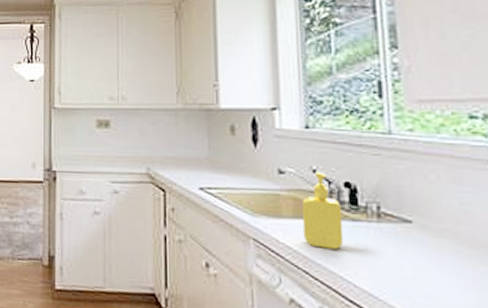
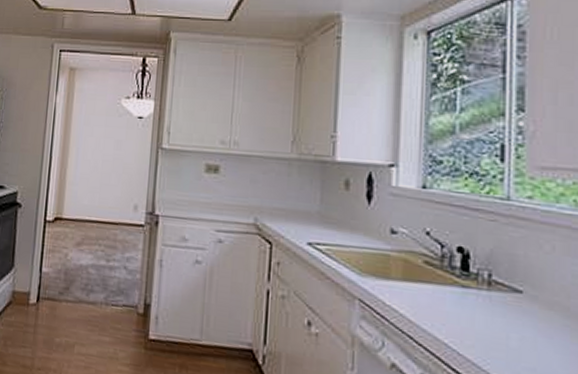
soap dispenser: present [302,171,344,249] -> none [410,233,453,316]

